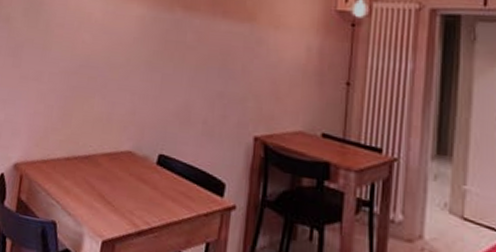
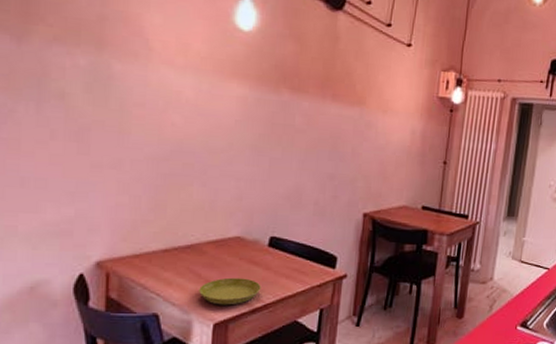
saucer: none [92,193,148,224] -> present [199,277,261,305]

